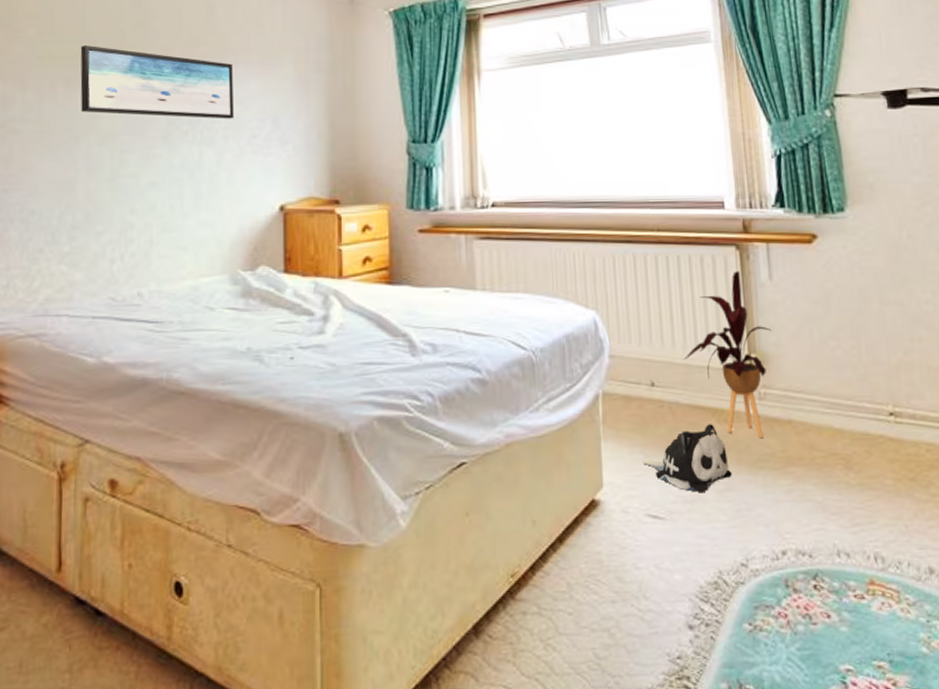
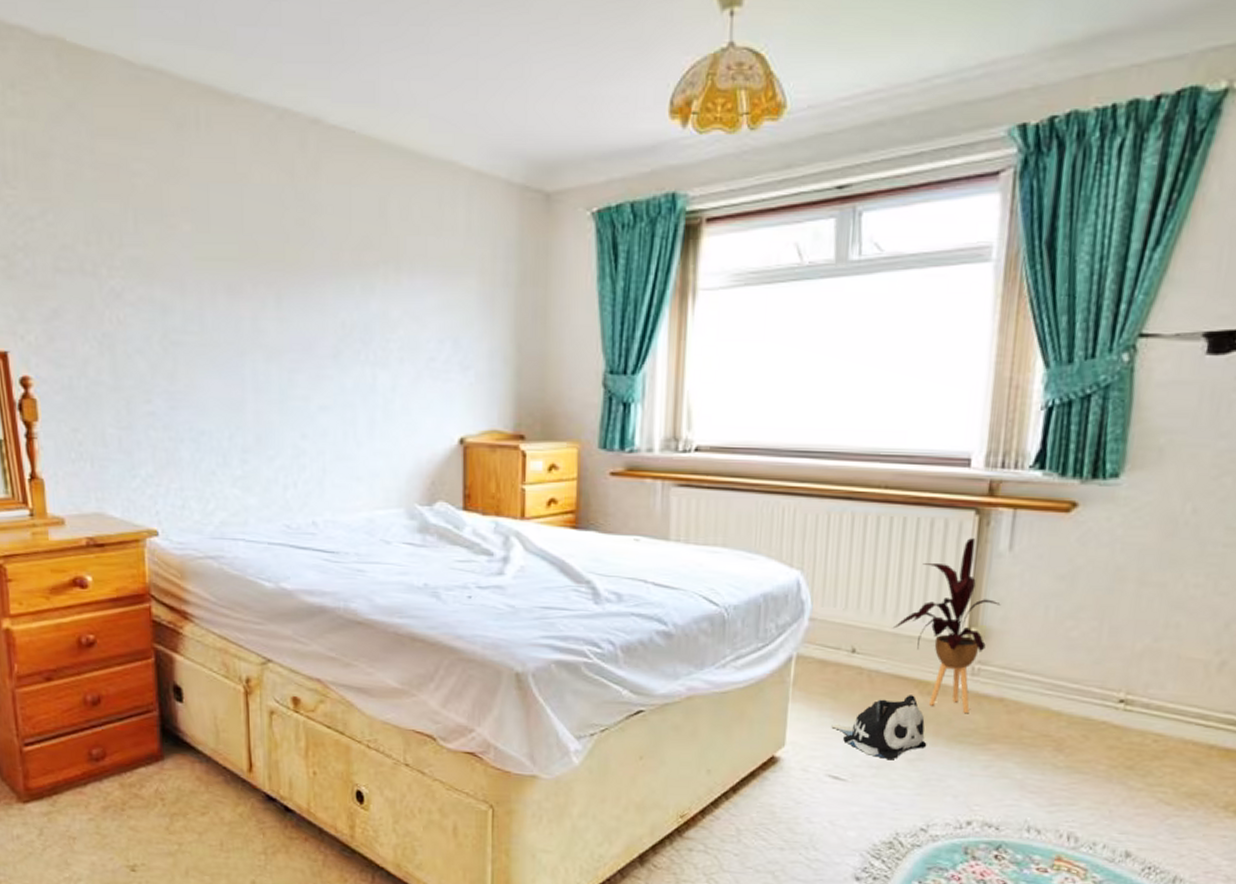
wall art: present [80,46,234,119] -> none [240,246,411,338]

